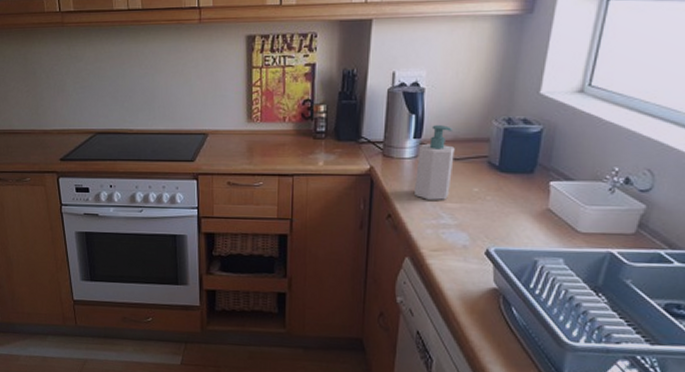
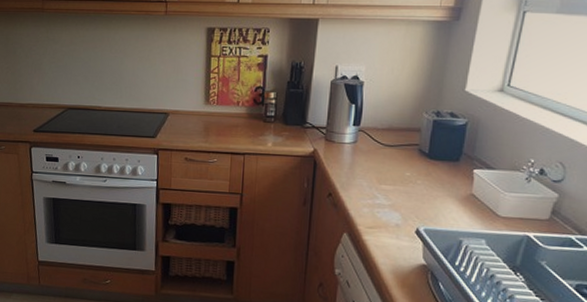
soap bottle: present [415,125,455,200] -> none [353,115,390,182]

